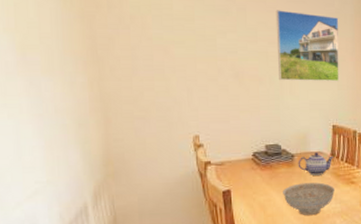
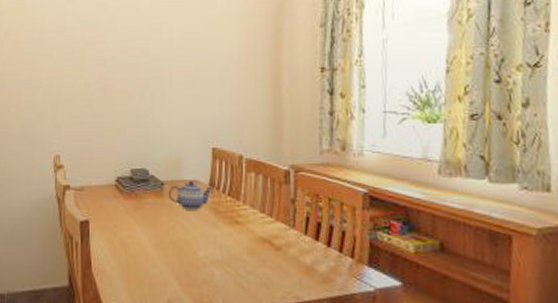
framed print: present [275,10,340,82] -> none [149,16,222,96]
decorative bowl: present [283,182,335,216] -> none [149,218,213,262]

